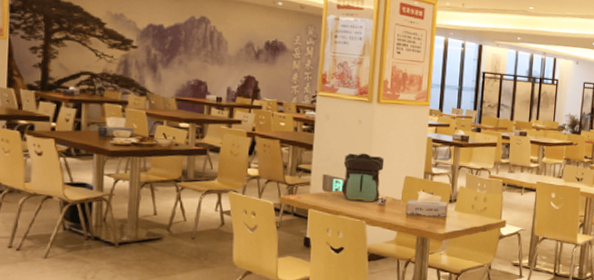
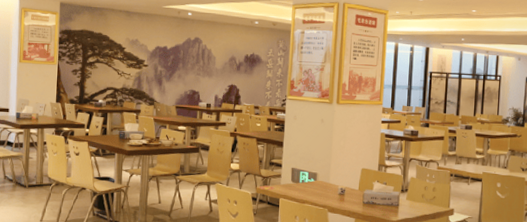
backpack: present [341,153,385,203] -> none [307,148,344,192]

